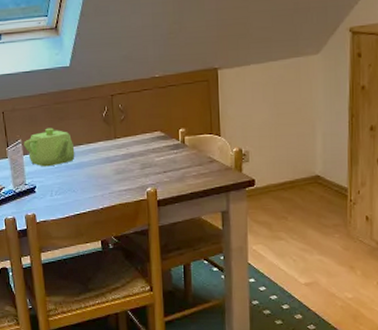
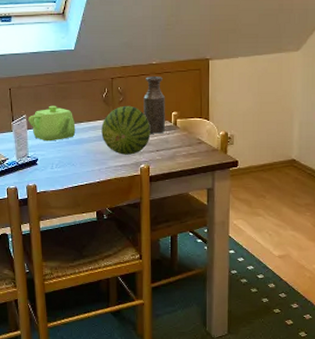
fruit: none [102,124,157,178] -> present [101,105,151,155]
bottle: none [147,91,173,154] -> present [143,77,166,134]

